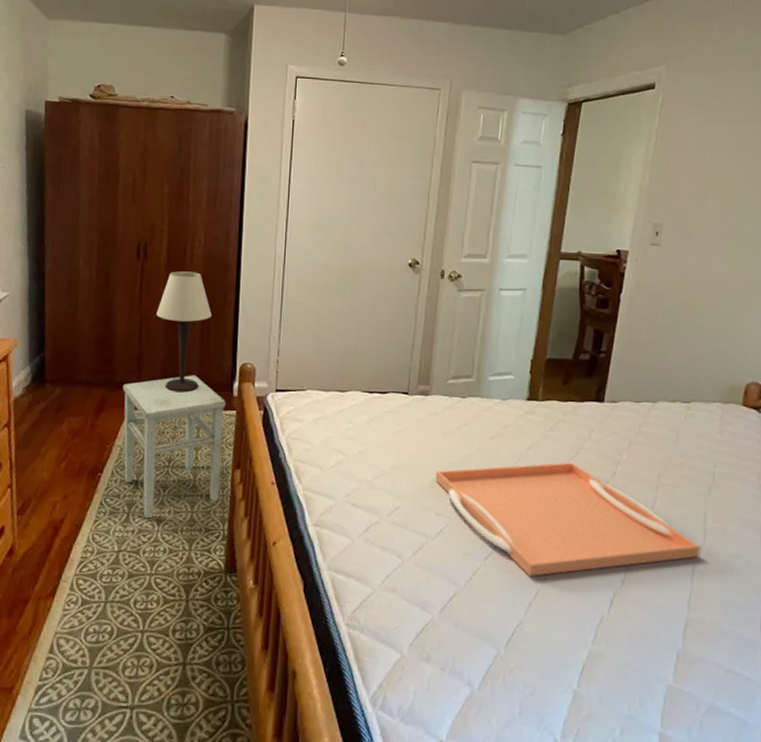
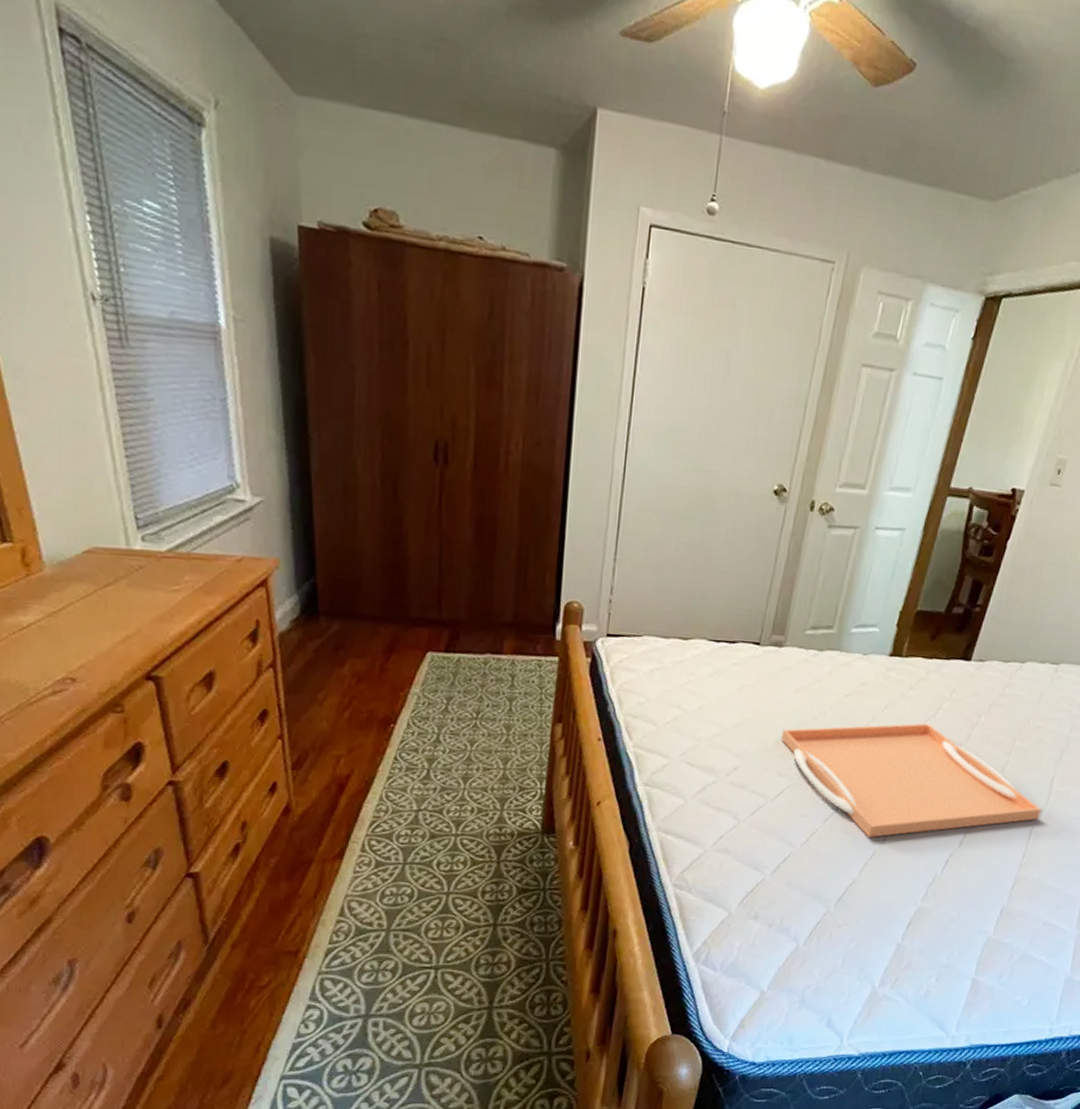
stool: present [123,375,226,519] -> none [419,613,546,776]
table lamp: present [156,271,212,394] -> none [461,482,531,635]

